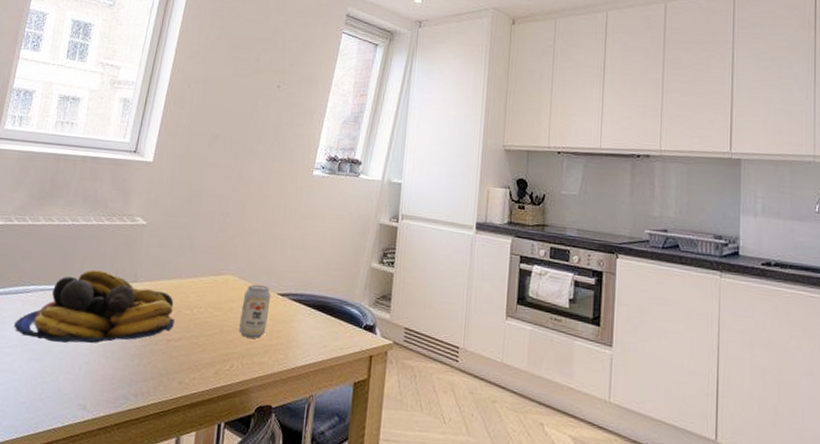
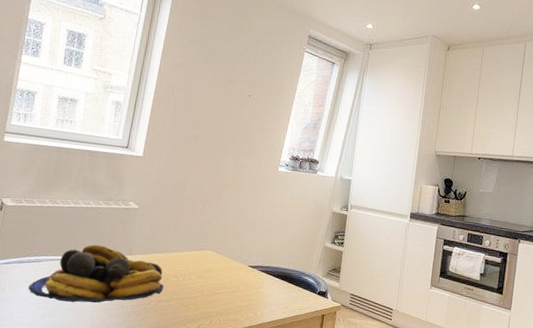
beverage can: present [238,284,271,339] -> none [216,258,243,301]

